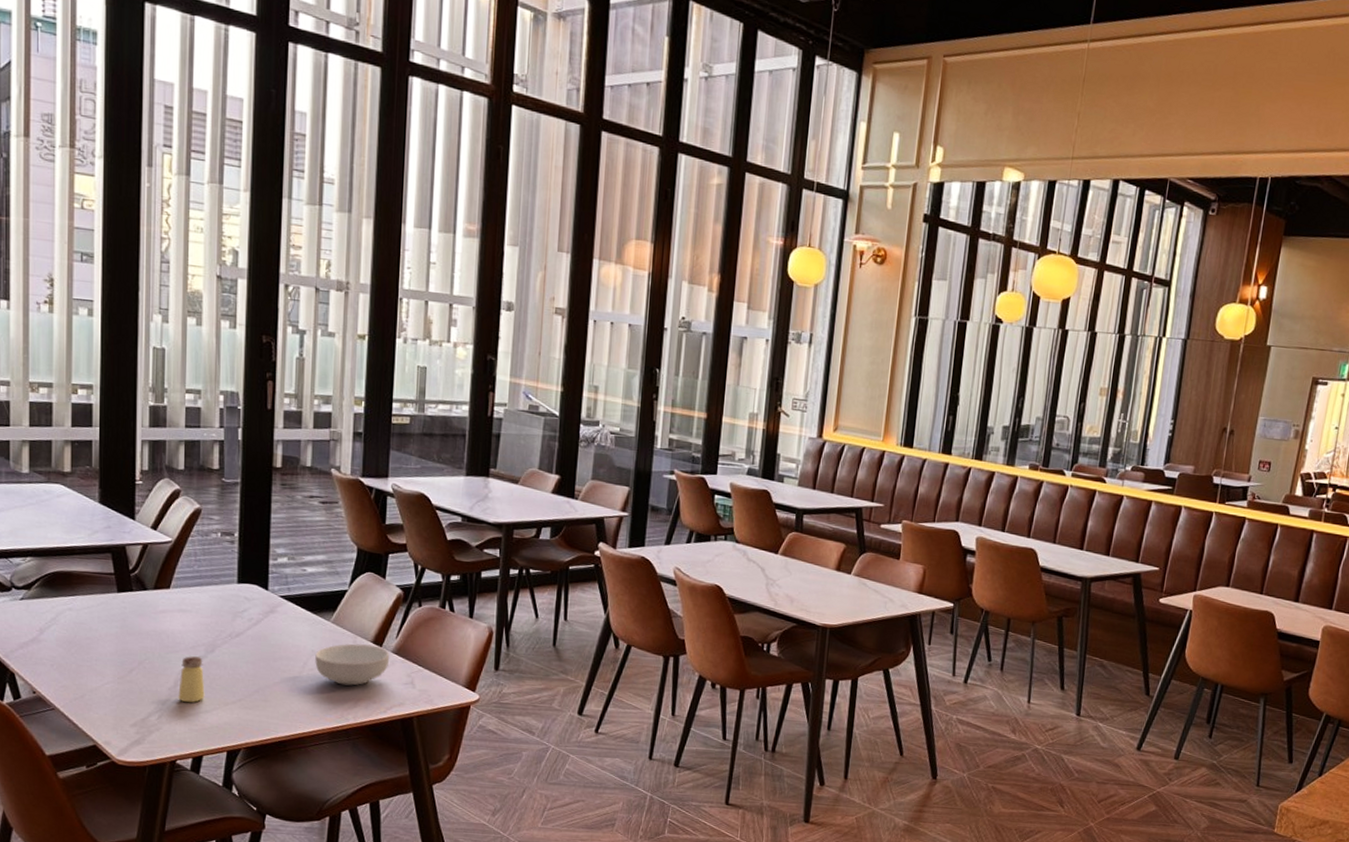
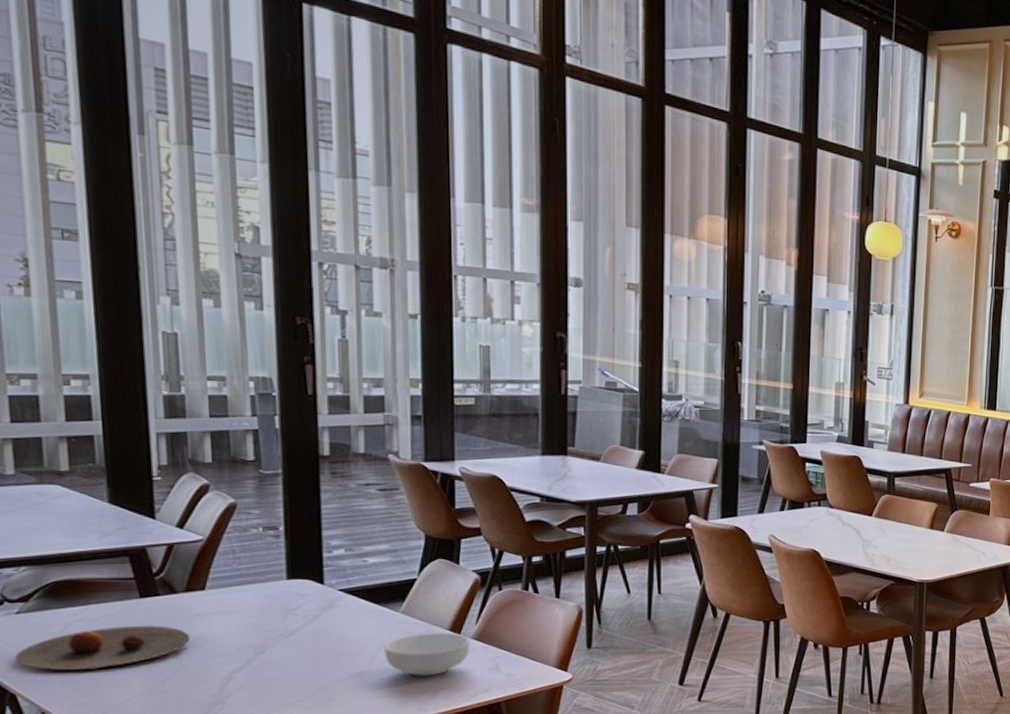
plate: none [16,617,155,656] -> present [14,625,191,670]
saltshaker: present [178,656,205,703] -> none [224,660,257,709]

